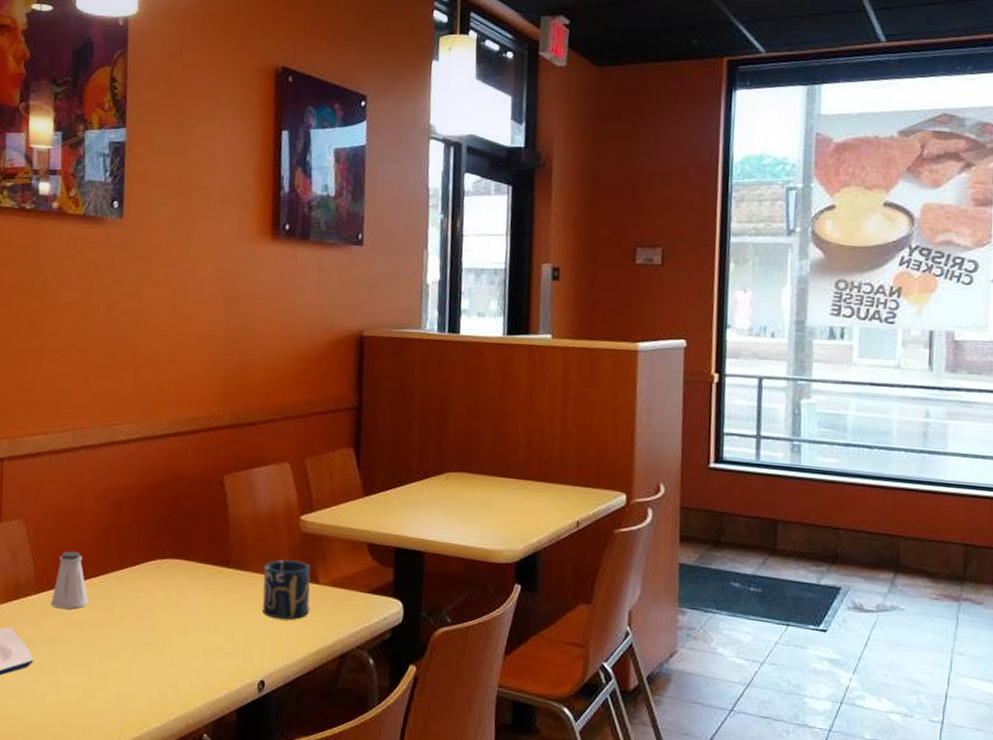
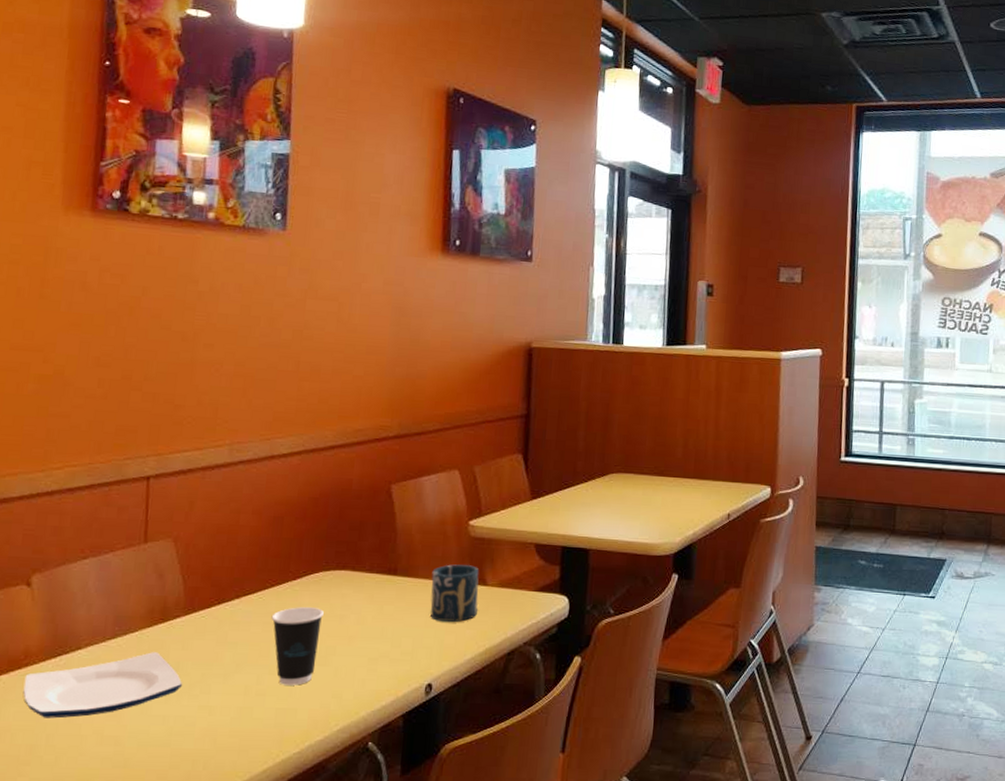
saltshaker: present [50,551,88,610] -> none [202,568,245,629]
dixie cup: none [112,593,161,671] -> present [271,607,324,685]

